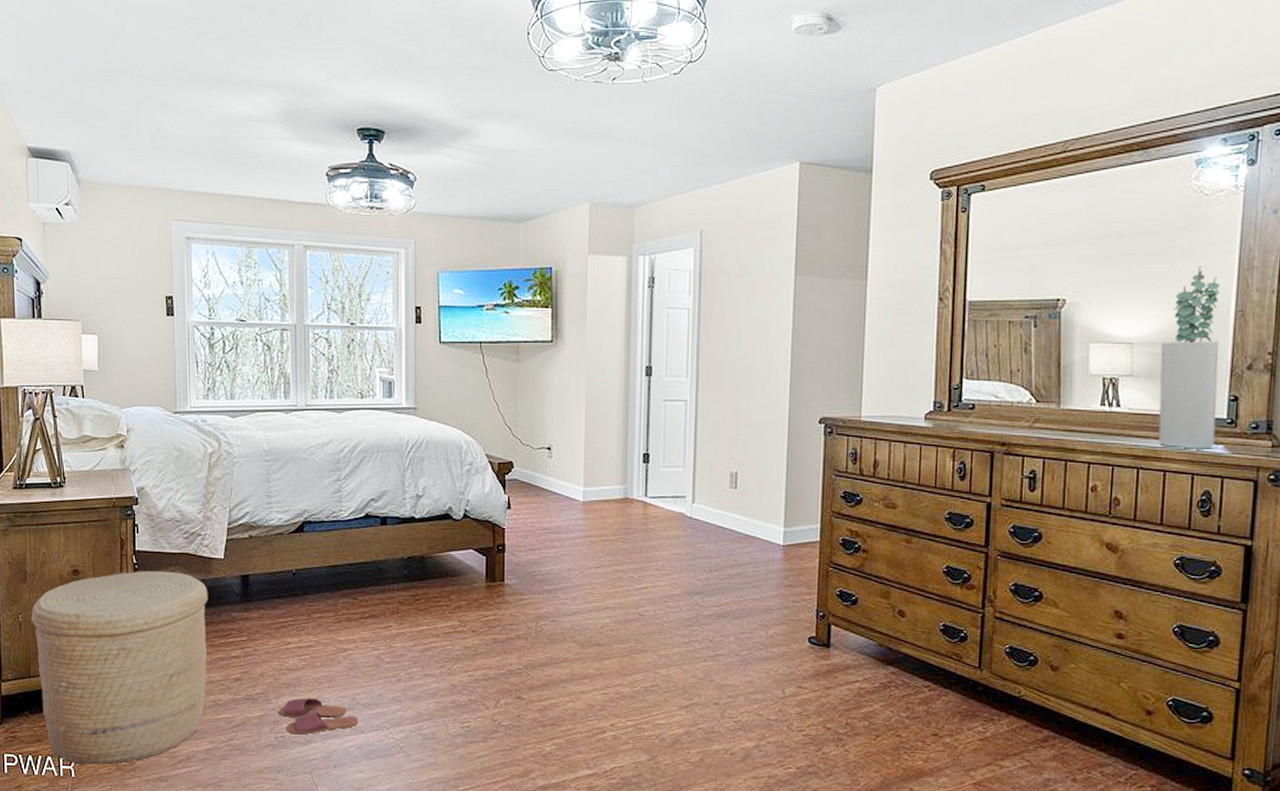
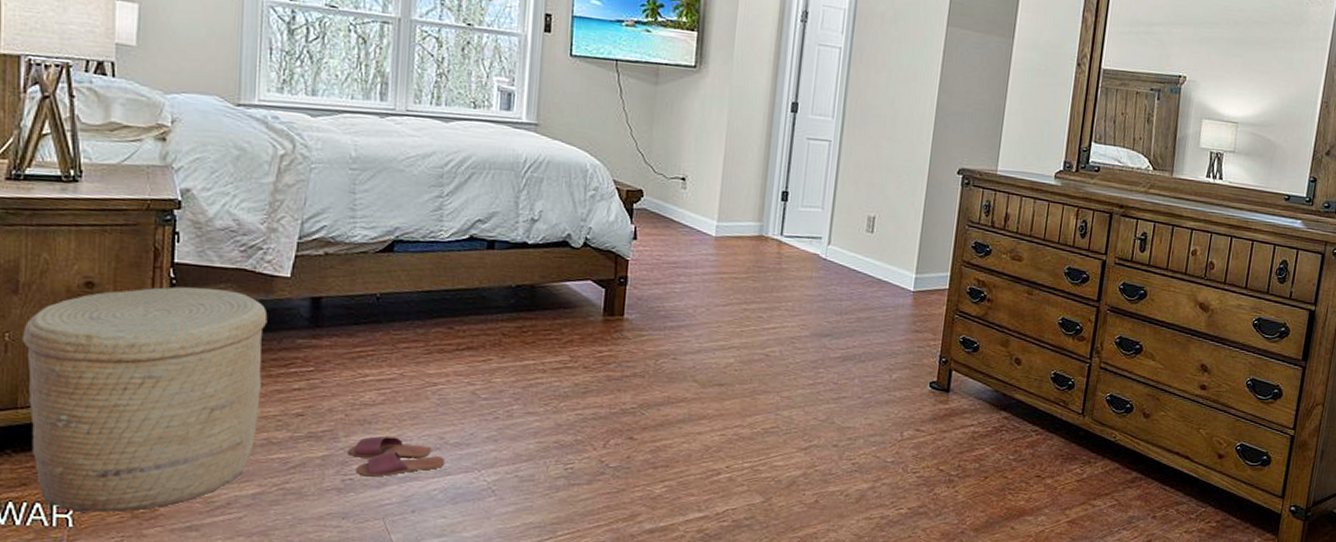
vase: present [1158,266,1221,449] -> none [1250,58,1312,224]

